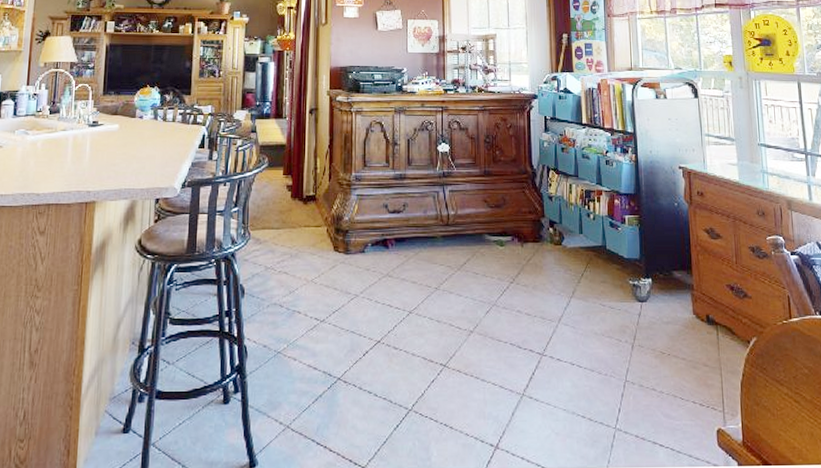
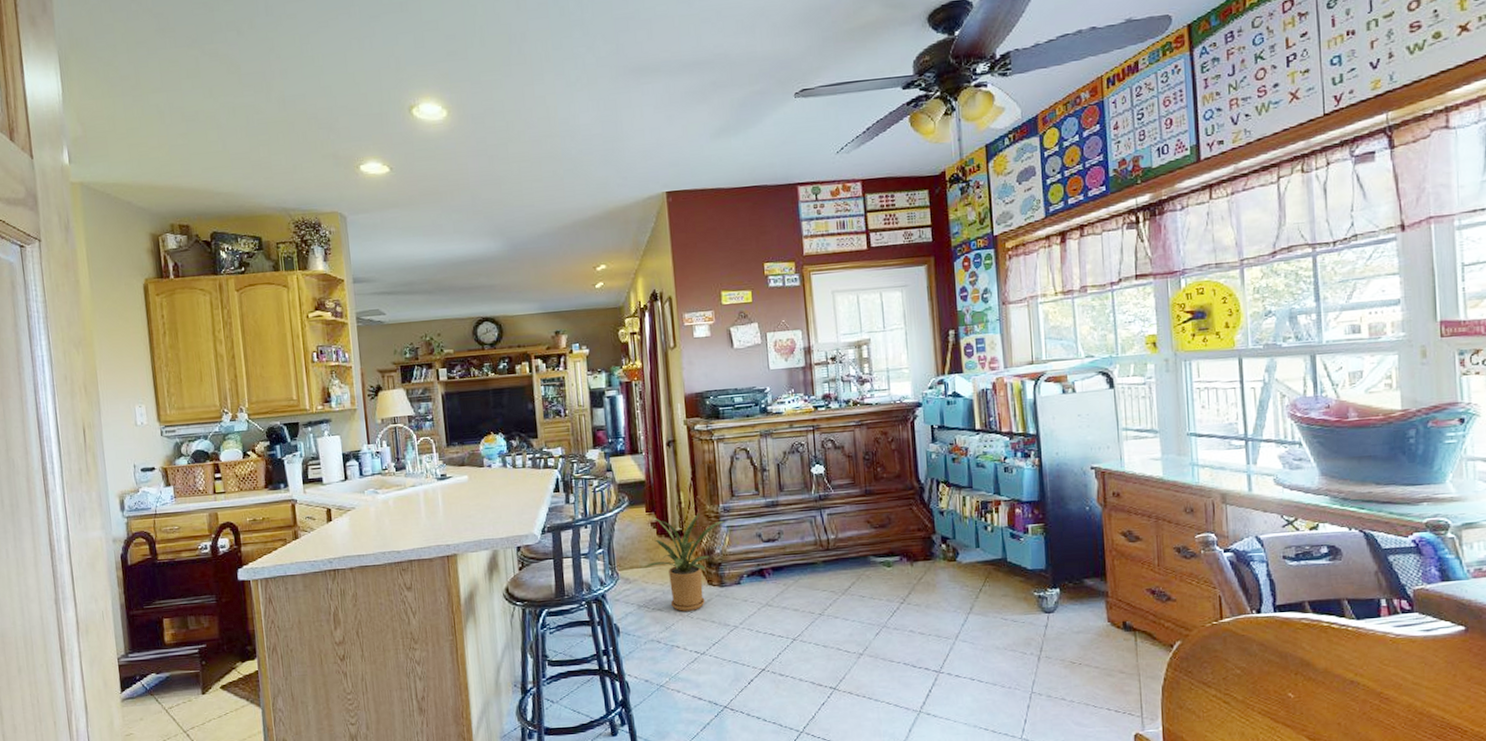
house plant: none [275,179,357,276] -> present [644,513,726,612]

